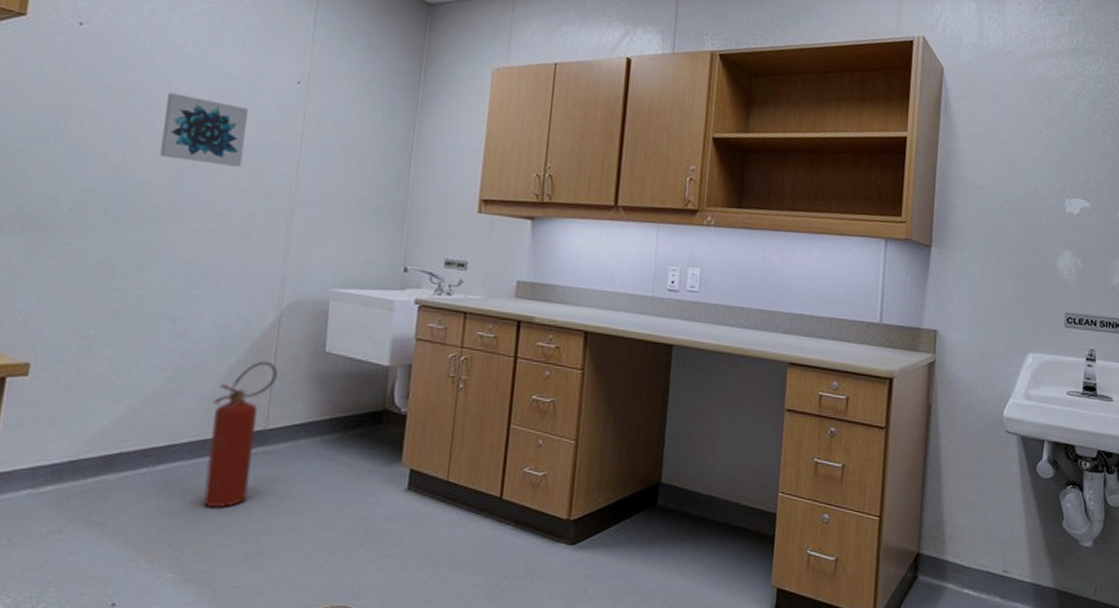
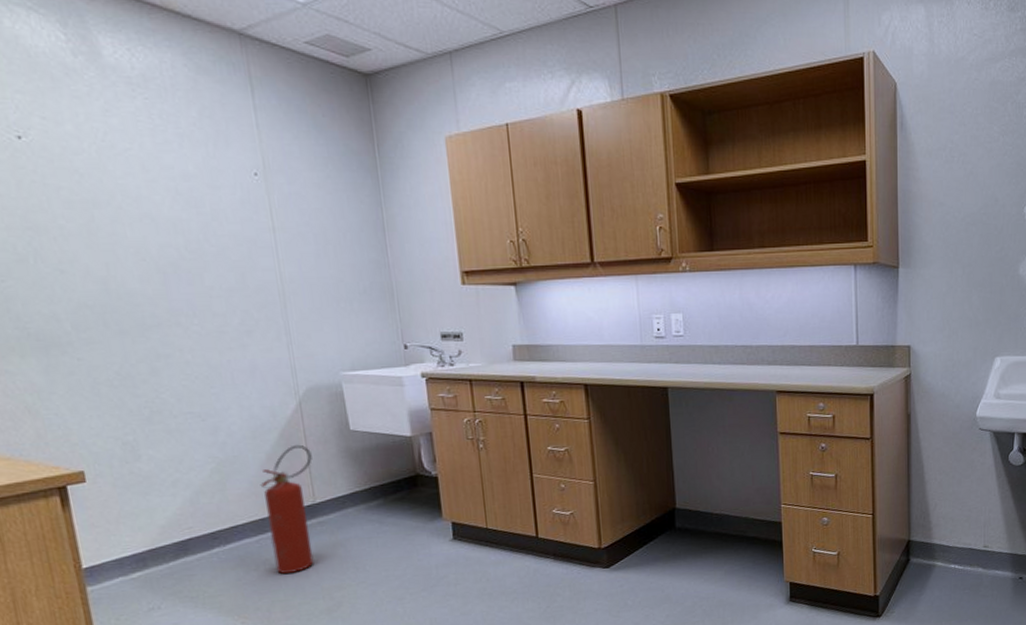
wall art: present [160,93,248,167] -> none [129,199,224,267]

